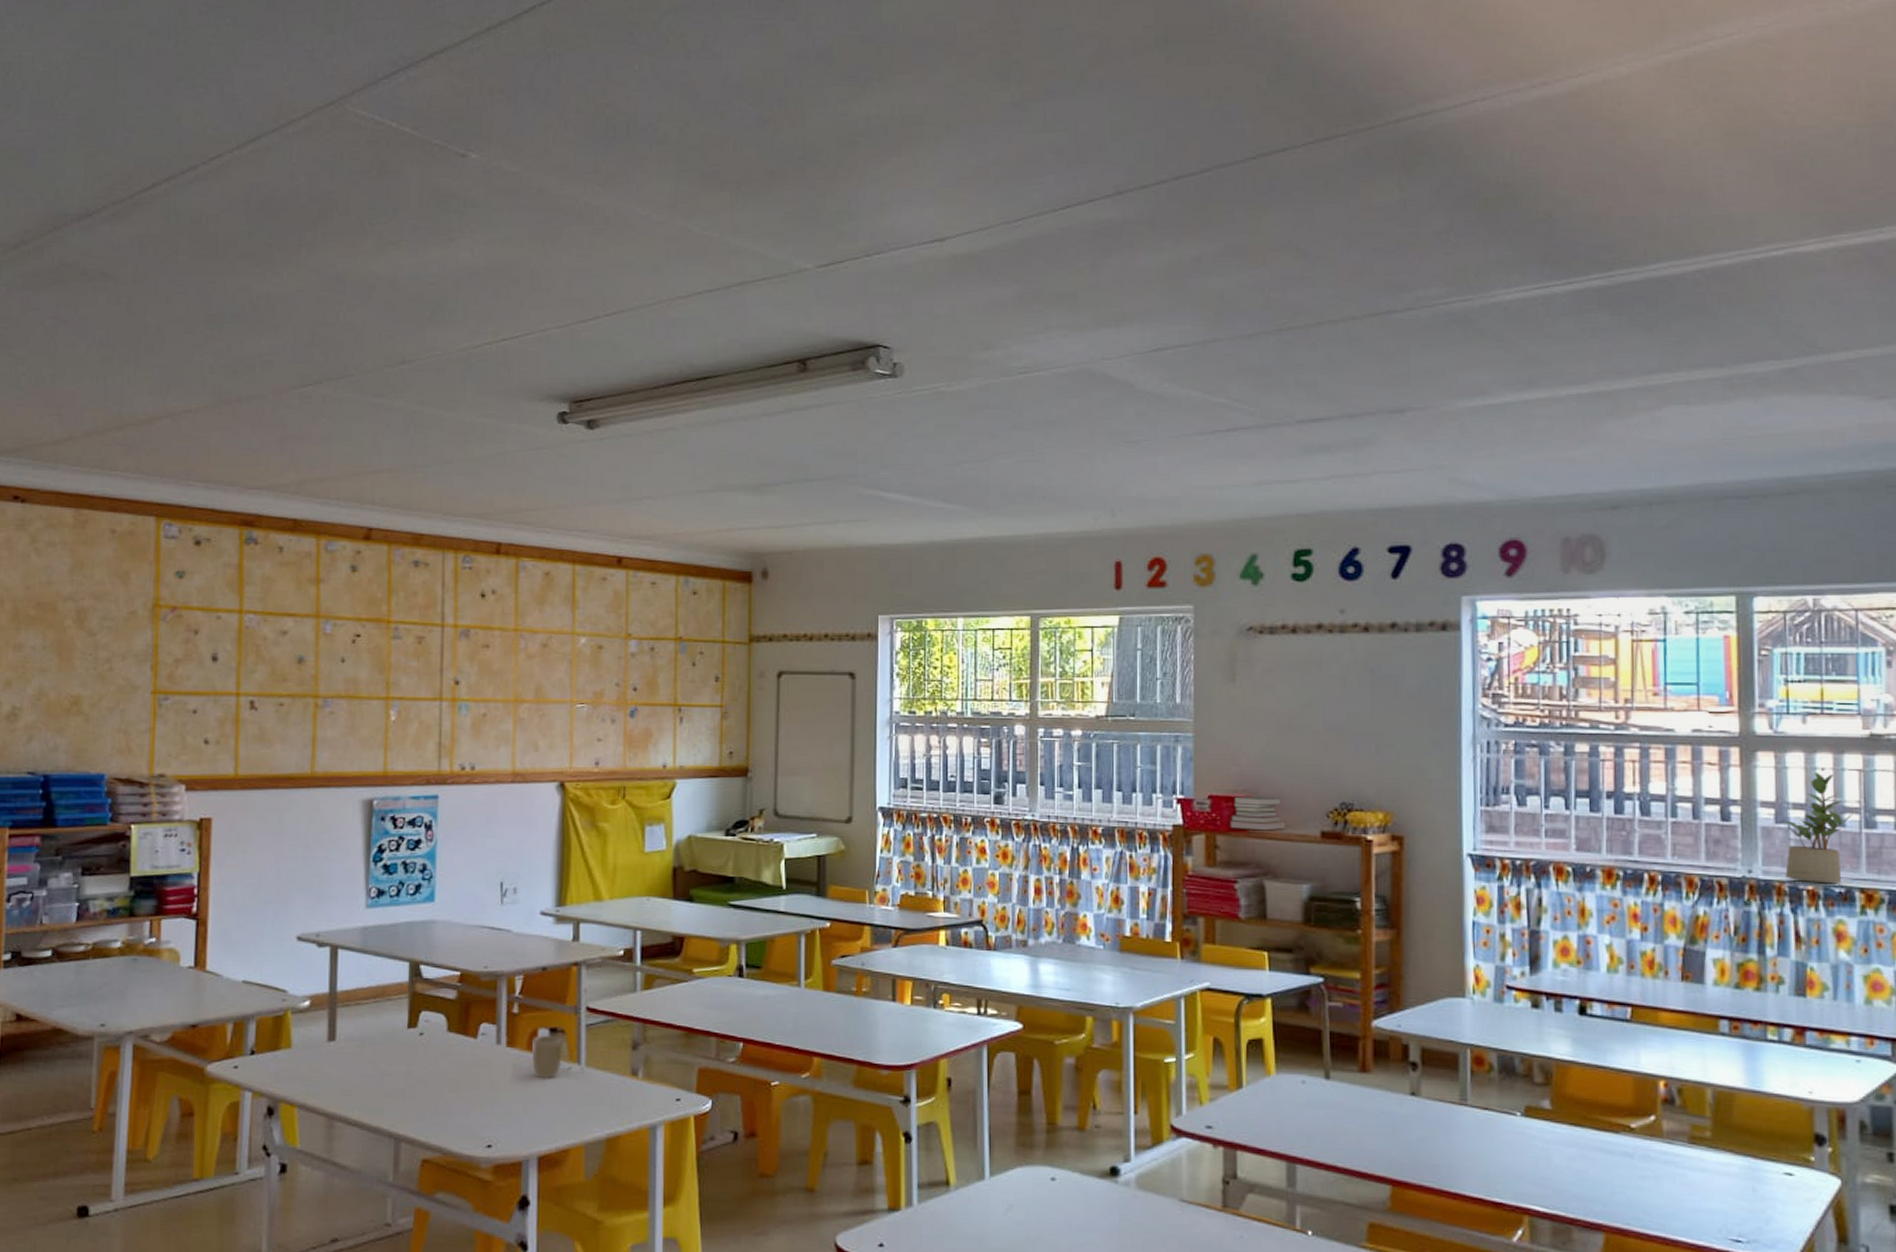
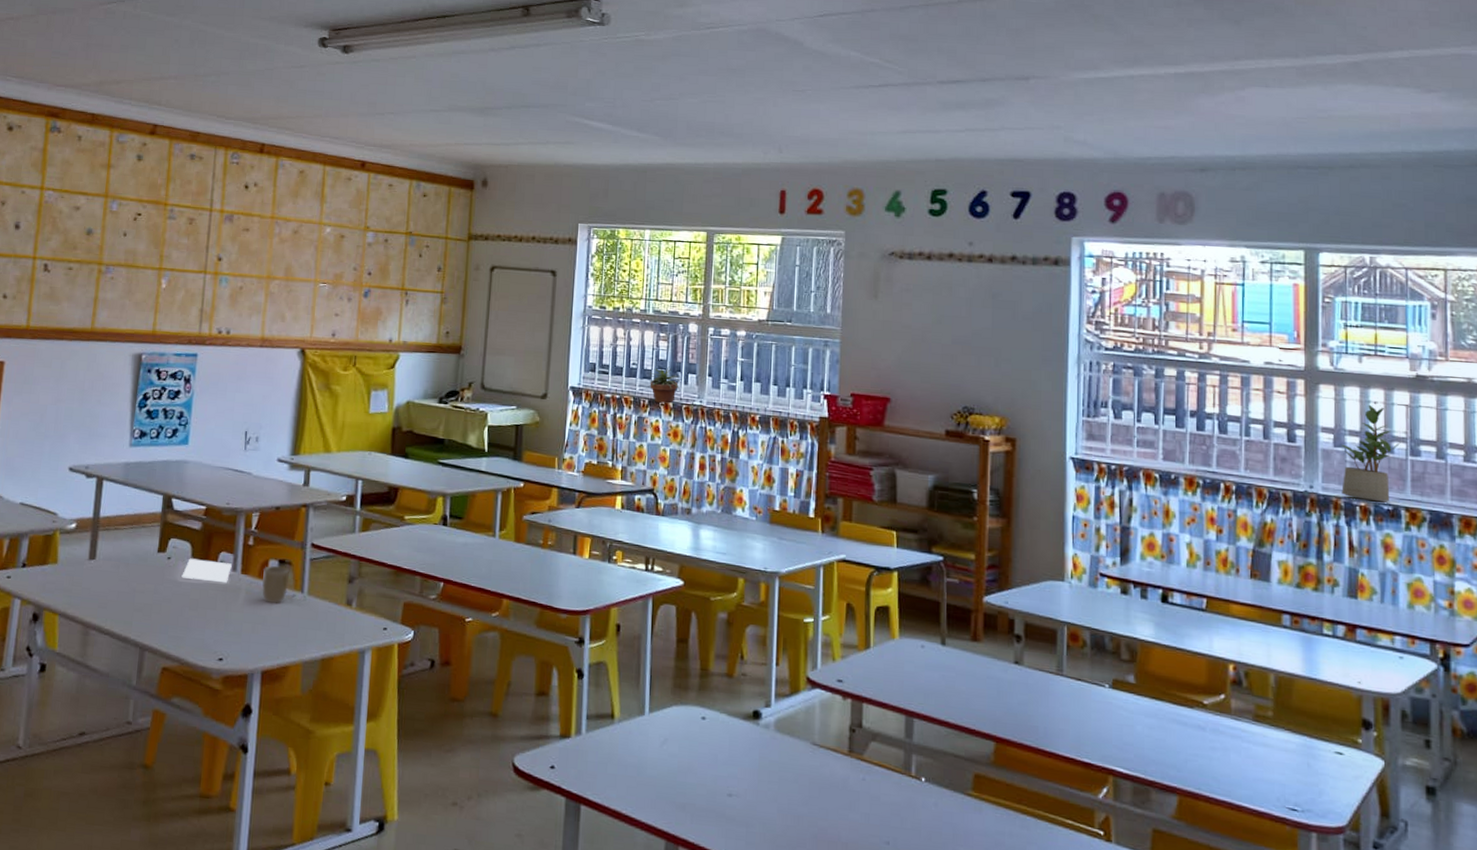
paper: none [437,1033,495,1059] -> present [181,558,232,584]
potted plant: none [970,776,1007,820] -> present [648,366,680,404]
books: present [1230,796,1286,831] -> none [868,396,916,427]

